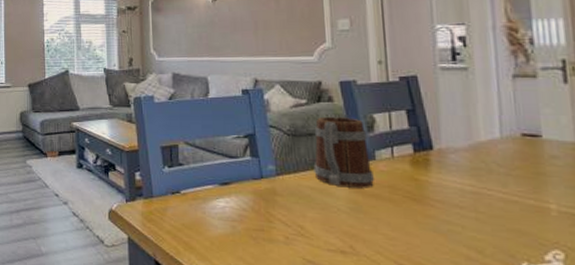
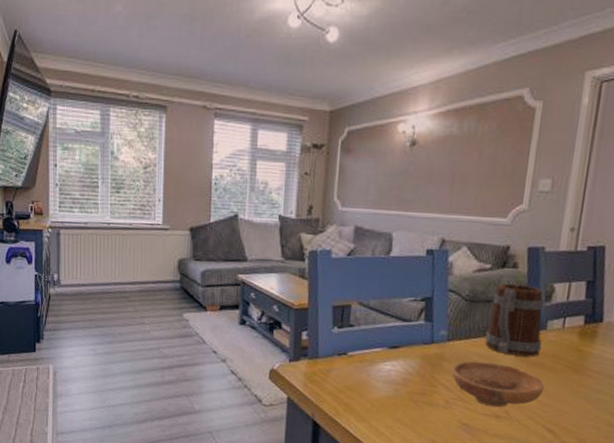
bowl: none [286,194,387,243] -> present [452,361,545,408]

